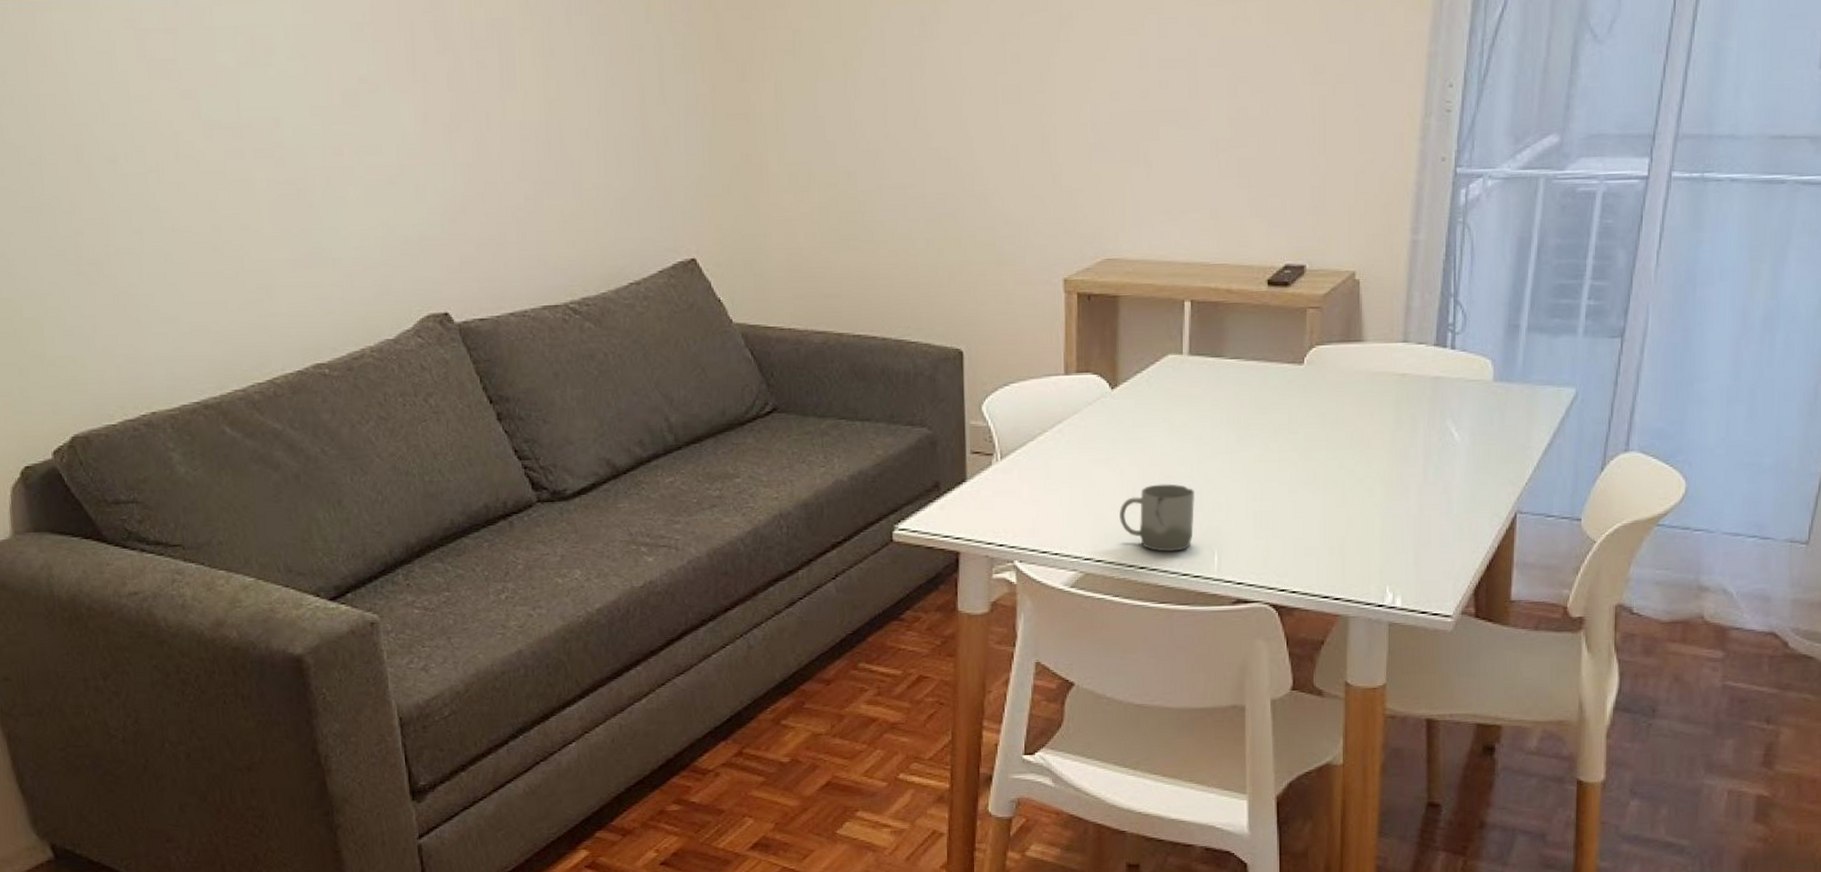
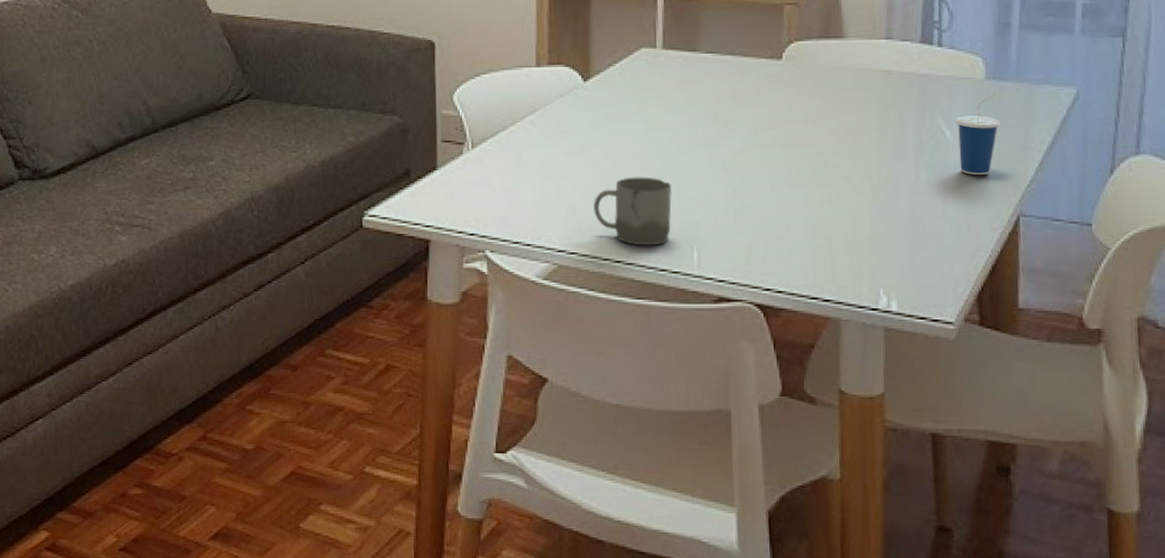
cup: none [1463,394,1505,475] -> present [955,93,1001,175]

